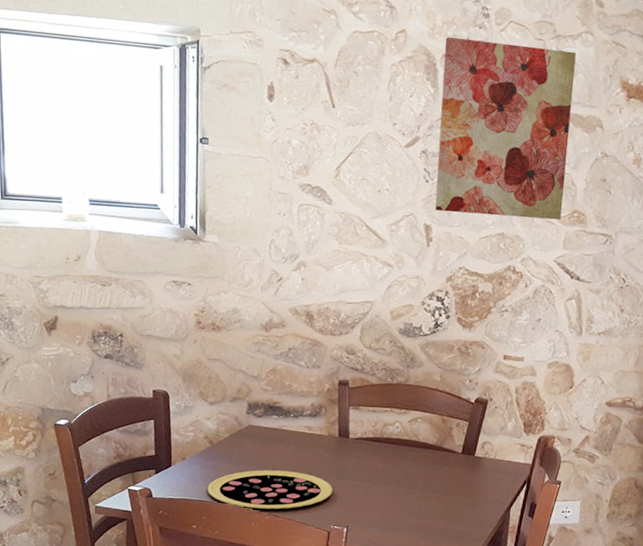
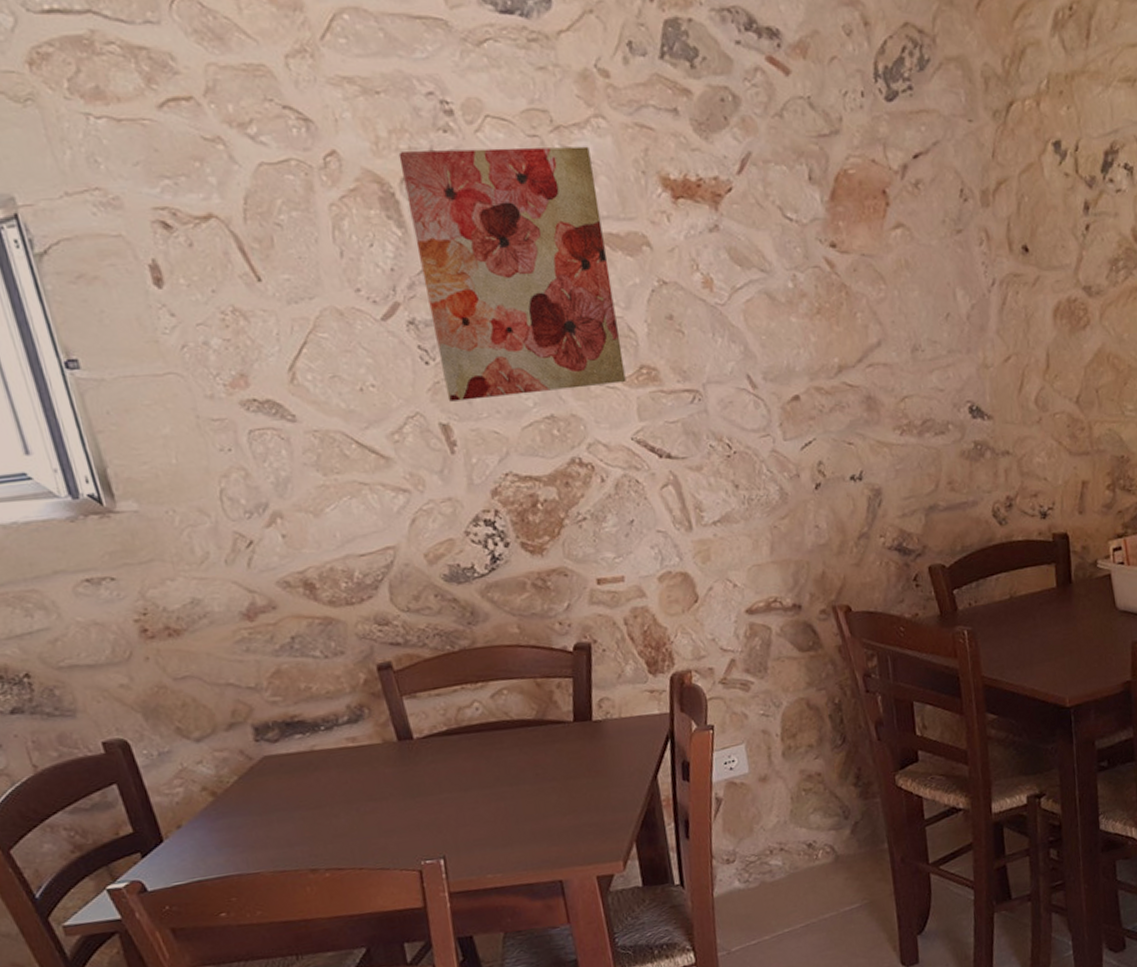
pizza: present [207,469,333,510] -> none [226,801,411,872]

